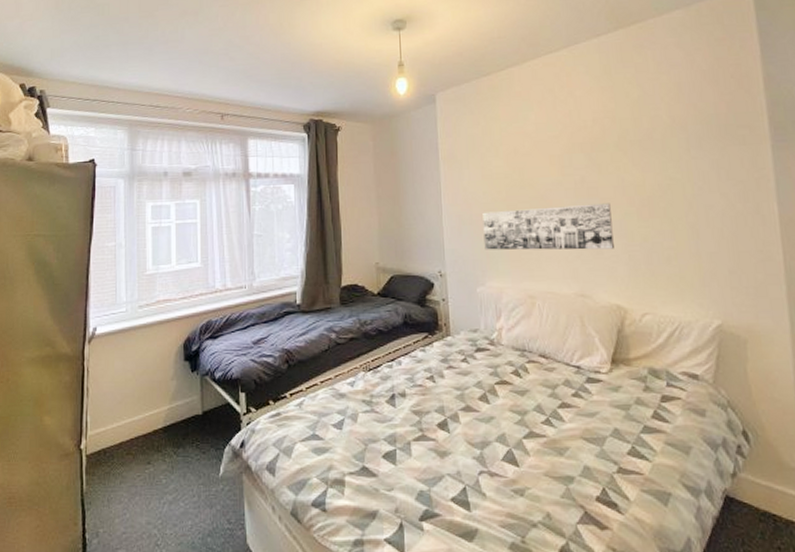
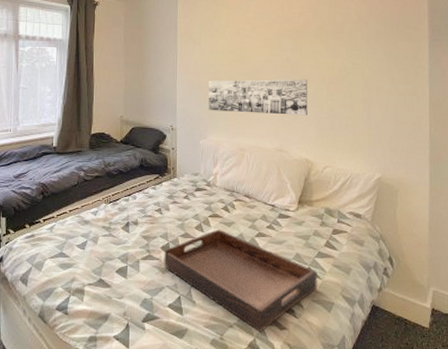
serving tray: none [441,400,647,534] -> present [164,229,317,333]

